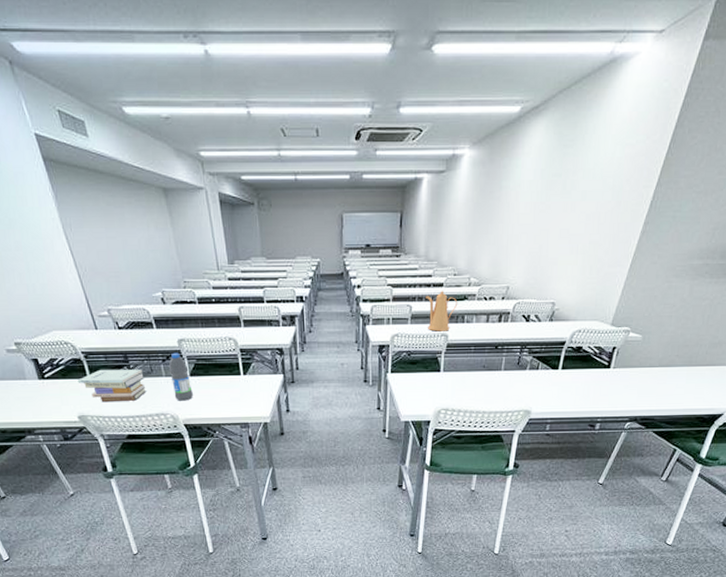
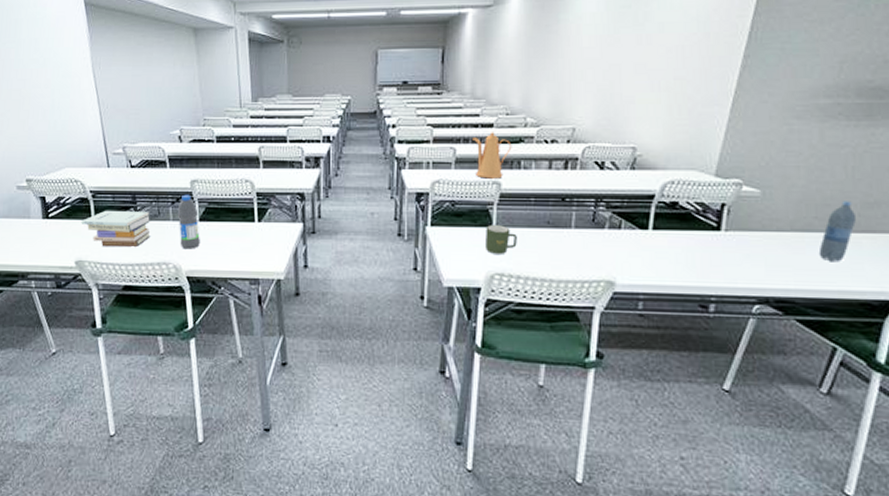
mug: none [434,370,459,394] -> present [484,225,517,254]
water bottle: none [675,342,705,389] -> present [818,201,857,262]

